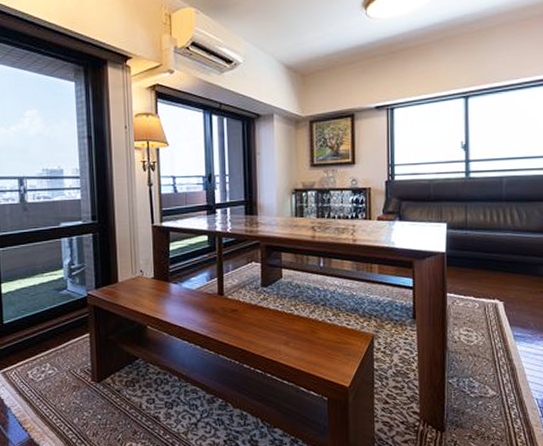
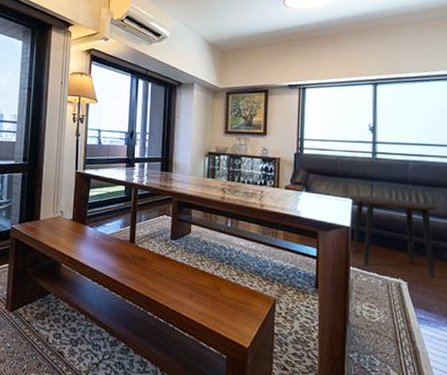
side table: none [442,217,533,296] -> present [348,195,439,279]

